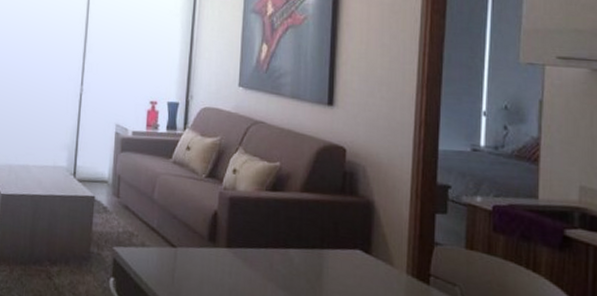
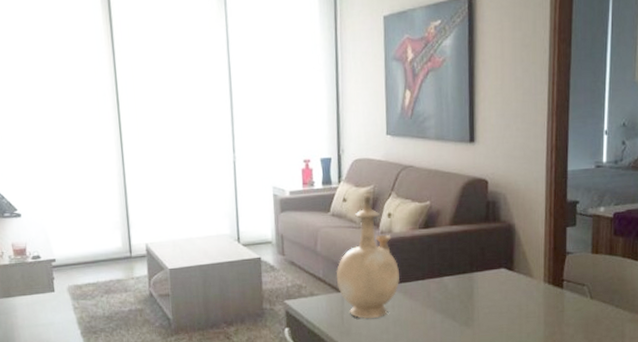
vase: none [171,145,240,283] -> present [336,194,400,319]

